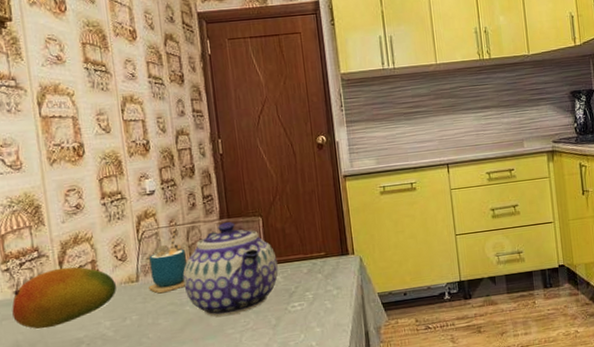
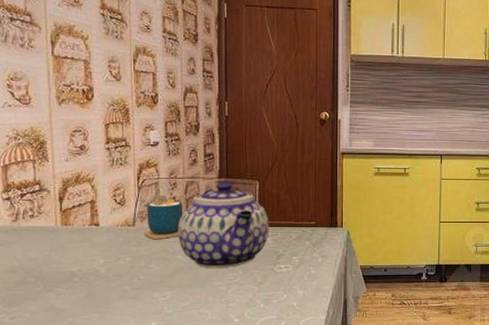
fruit: present [12,266,116,329] -> none [10,203,113,258]

